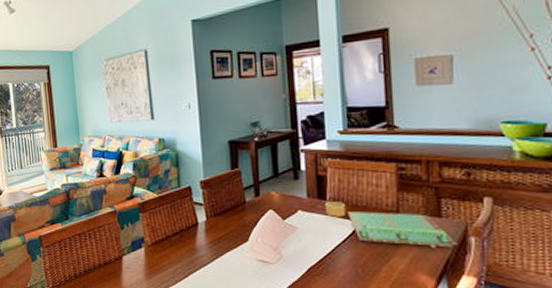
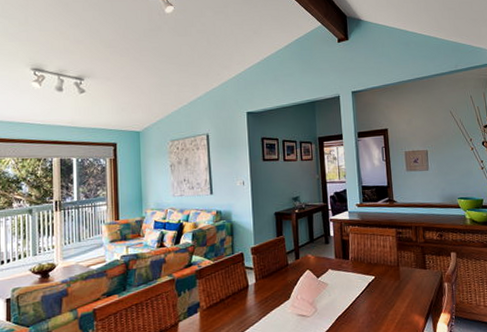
placemat: present [324,202,458,248] -> none [347,260,437,293]

